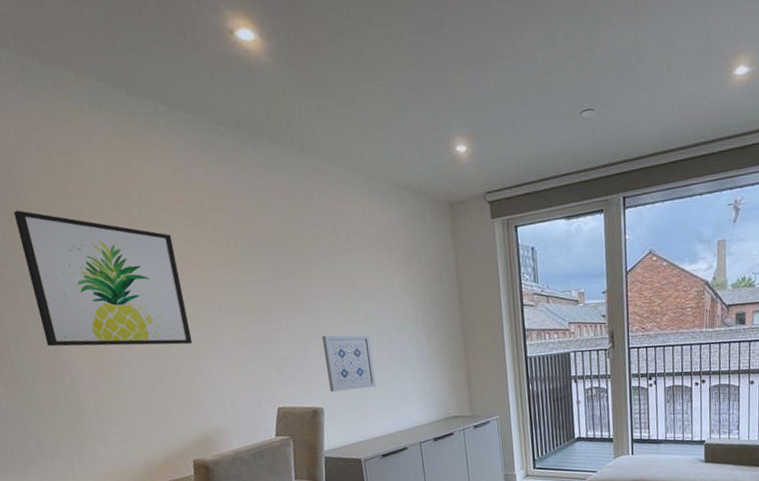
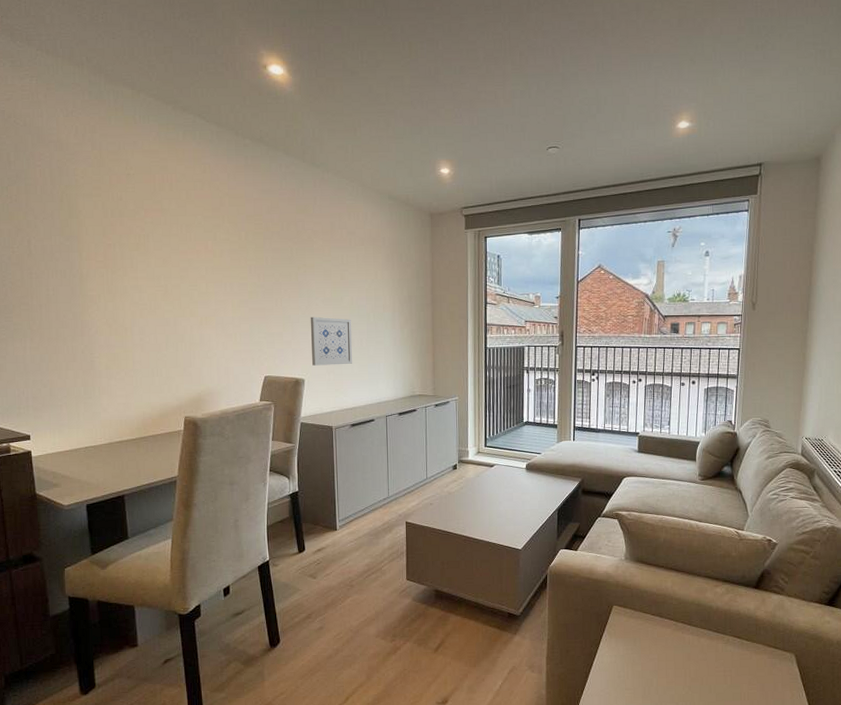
wall art: present [13,210,193,347] -> none [63,195,198,316]

